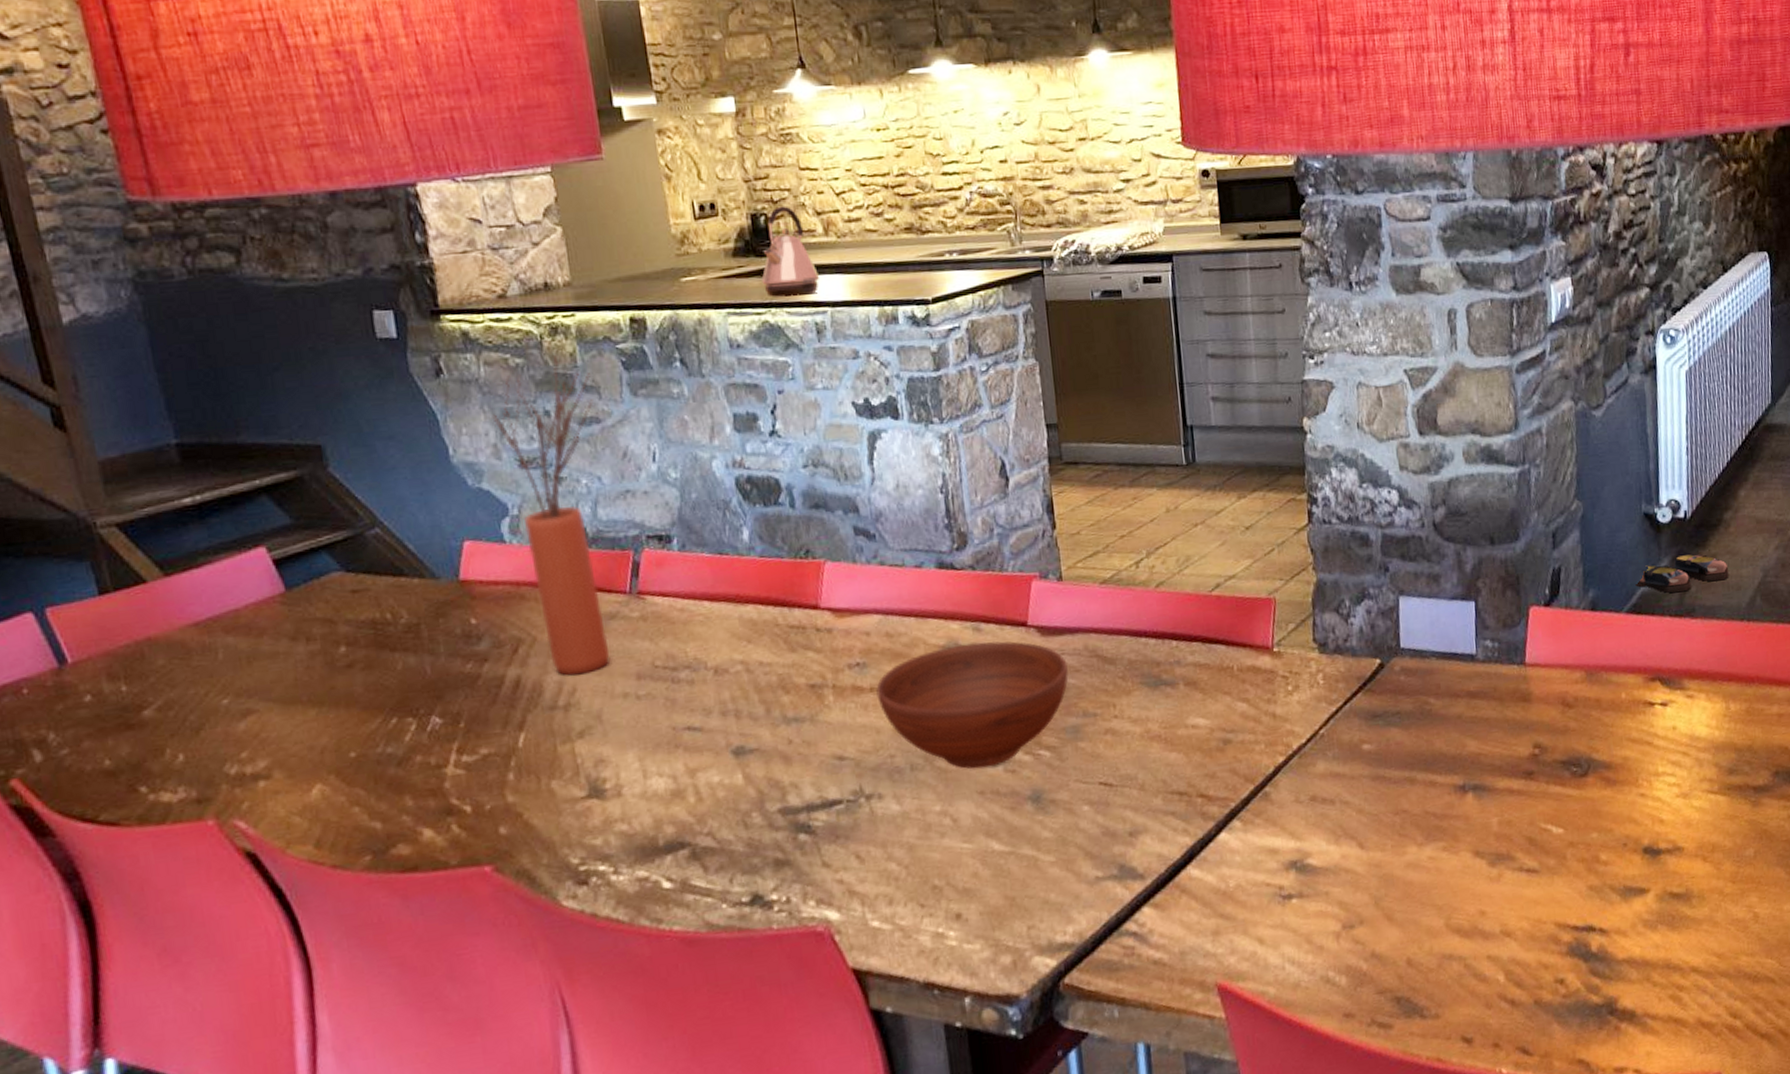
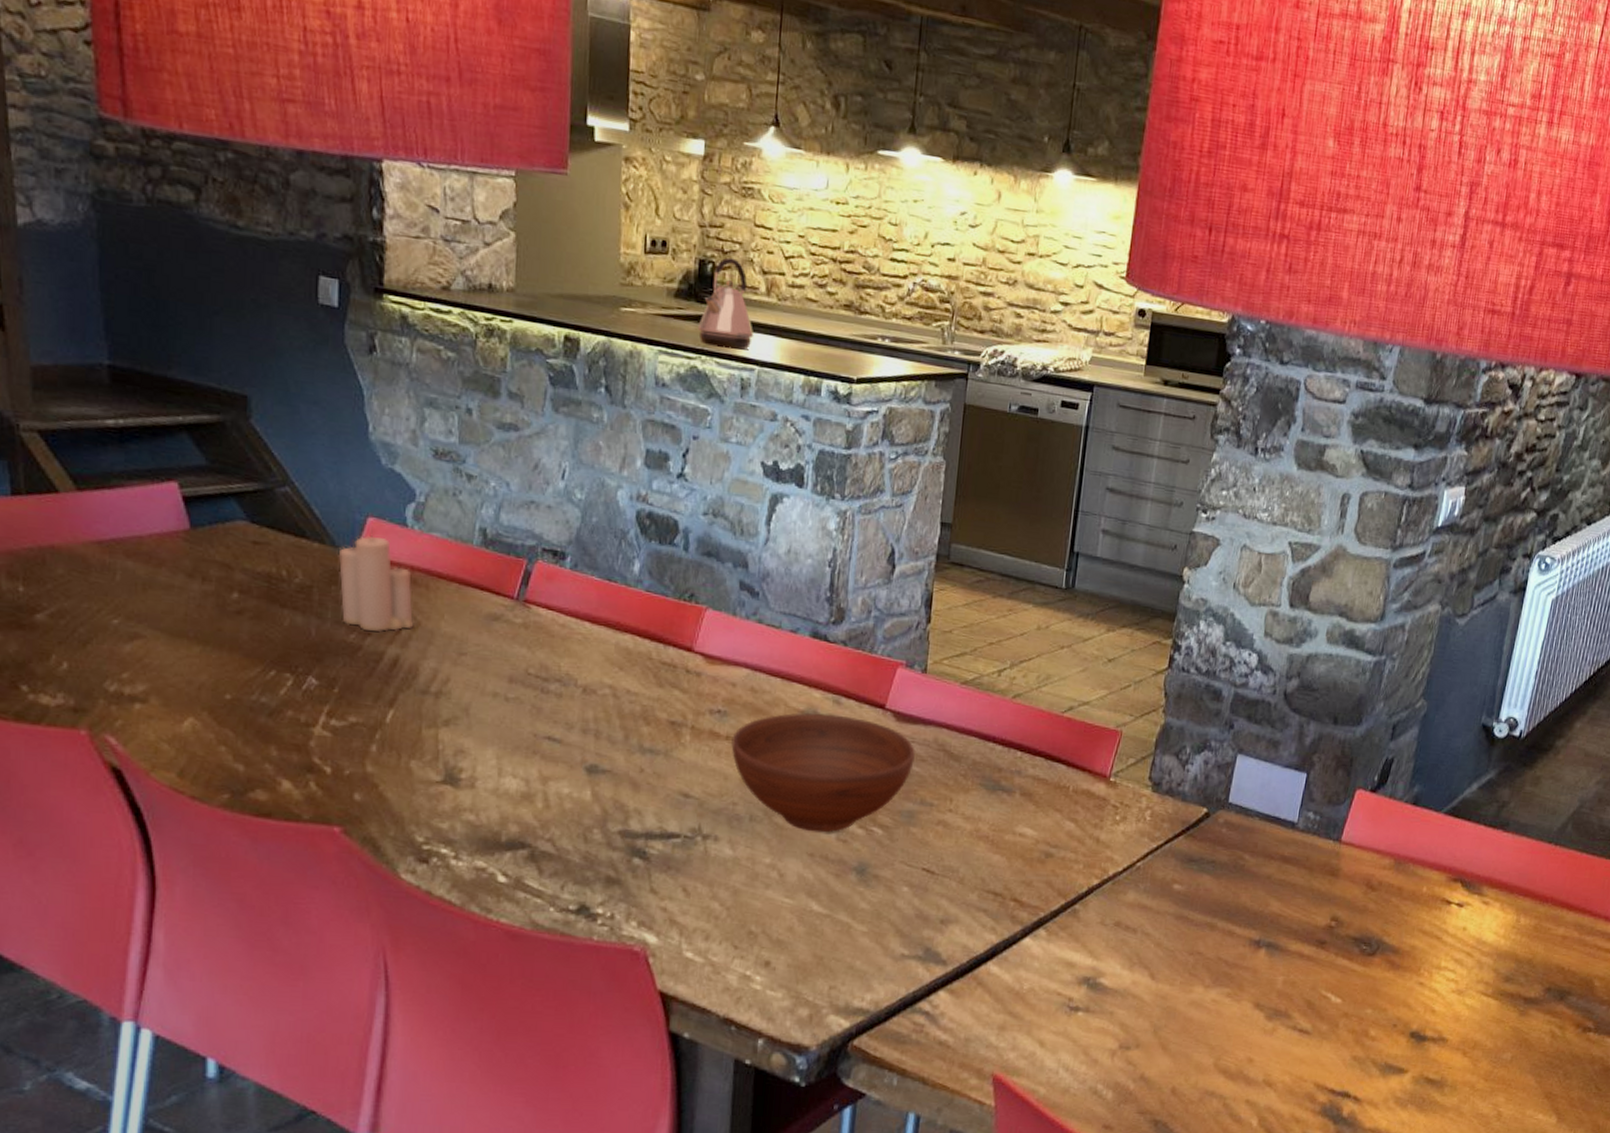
candle: none [440,555,530,657] -> present [338,531,414,632]
vase: present [492,355,611,676] -> none [415,357,517,667]
slippers: present [1635,554,1729,594] -> none [1459,771,1549,806]

